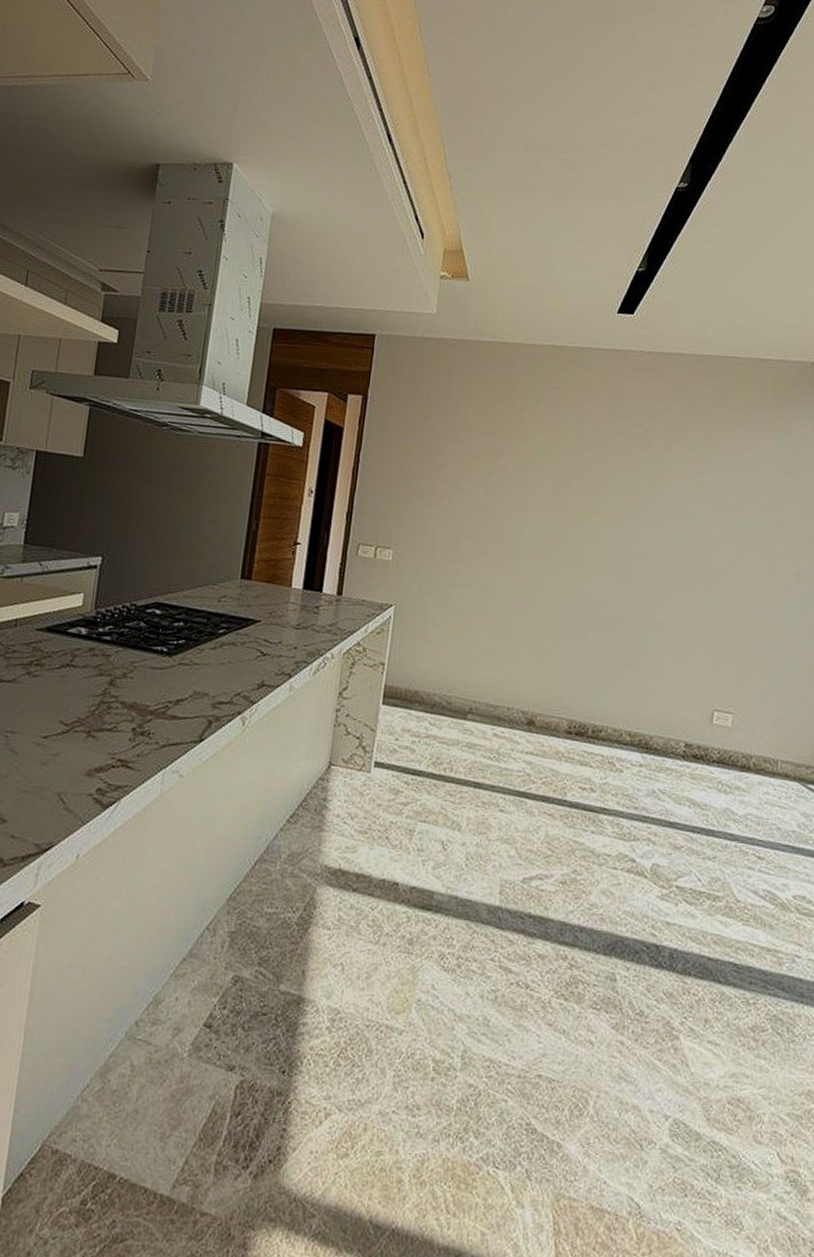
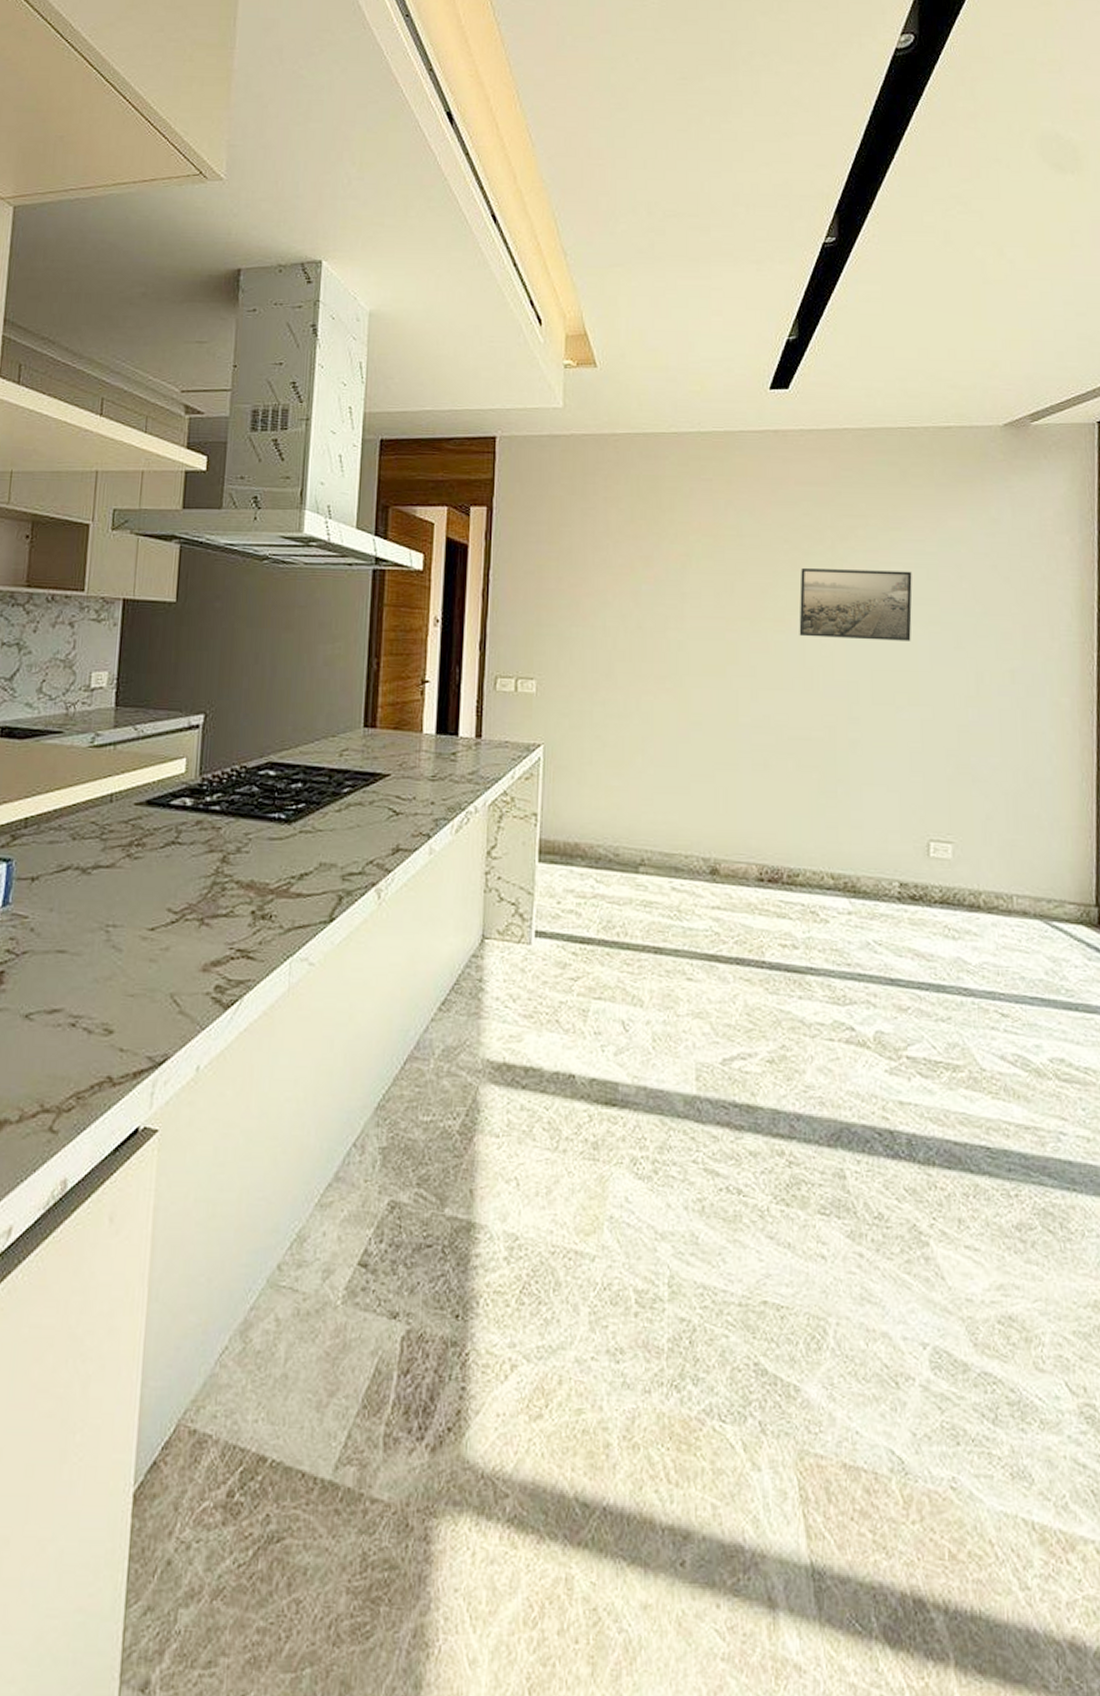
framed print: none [622,472,723,541] -> present [799,568,912,641]

